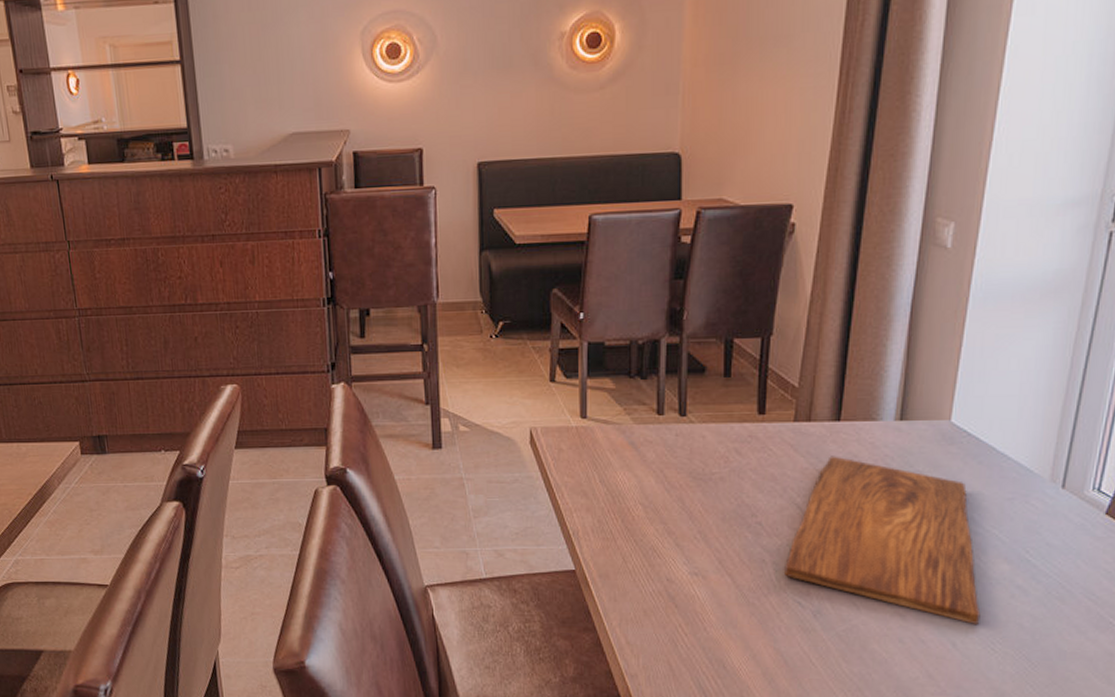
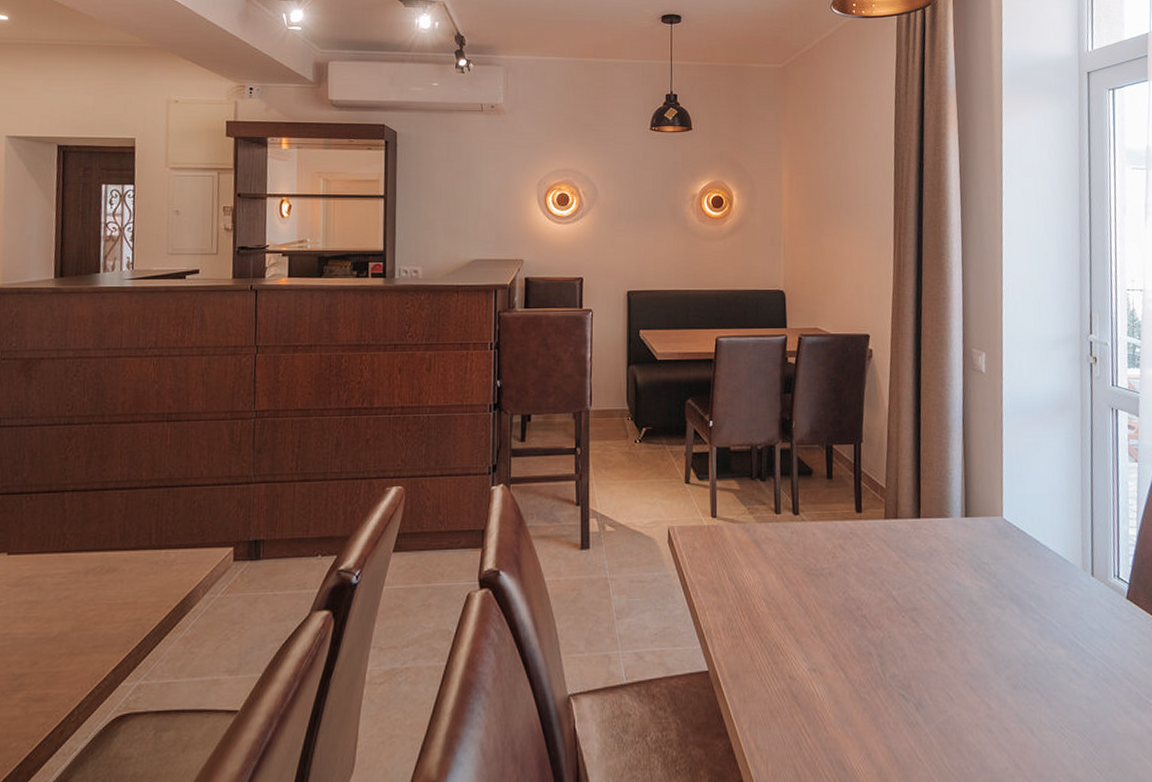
cutting board: present [784,456,981,624] -> none [888,550,1049,710]

